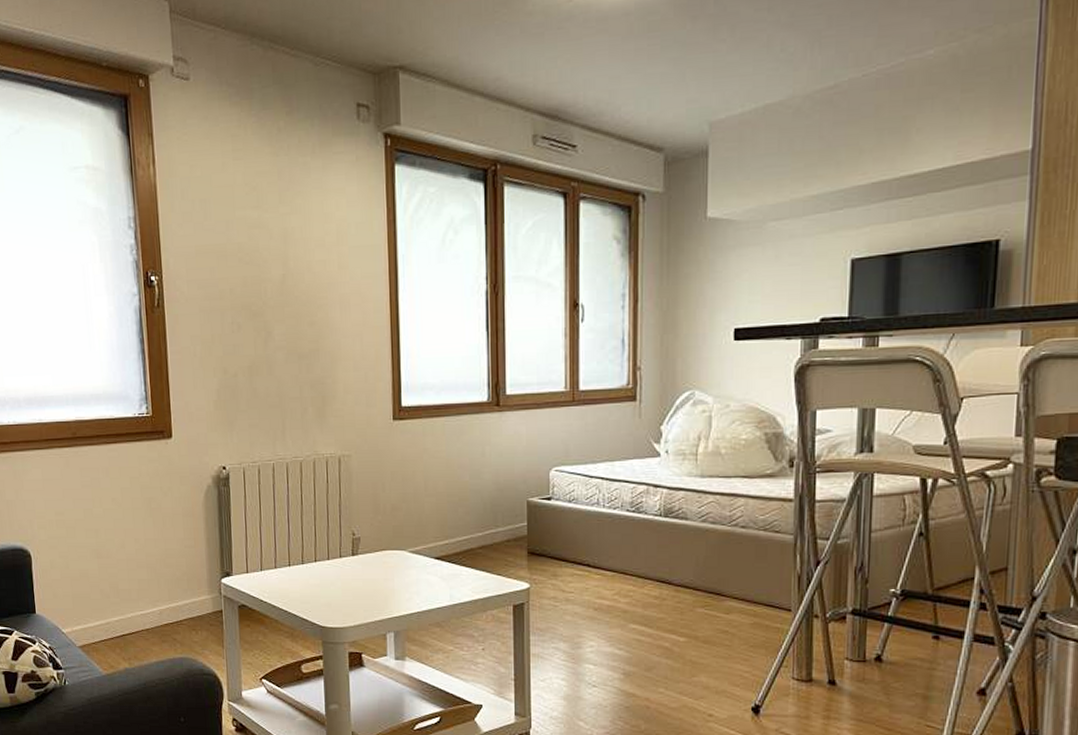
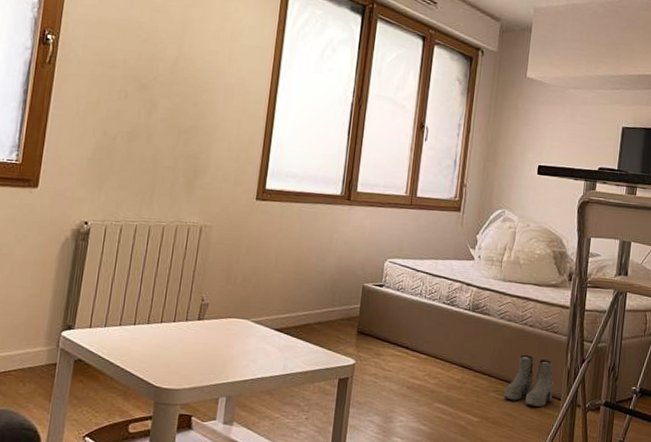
boots: none [715,561,781,622] -> present [504,354,554,408]

